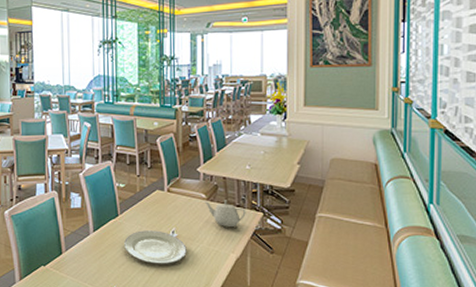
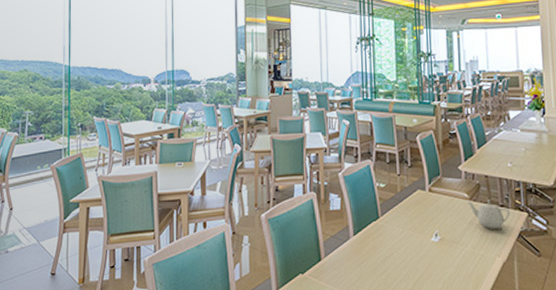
plate: present [124,230,187,264] -> none [386,233,451,270]

